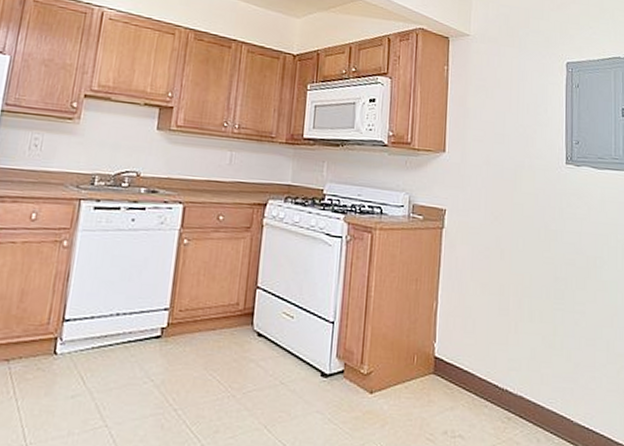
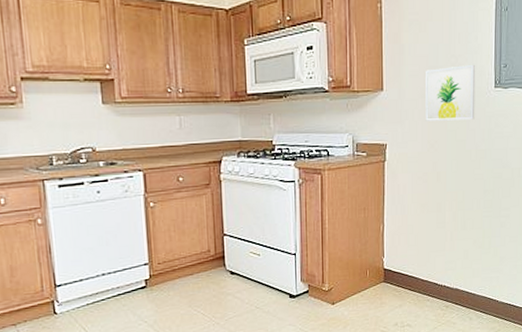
wall art: none [489,136,546,195] -> present [425,64,476,121]

